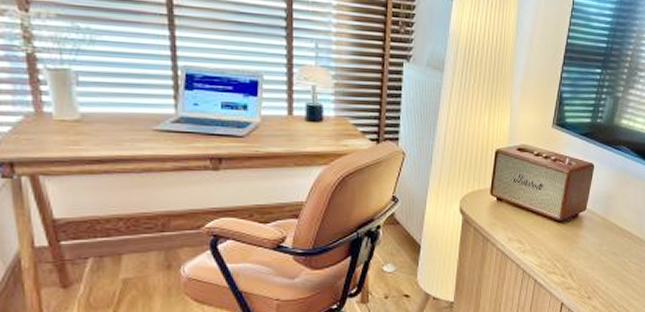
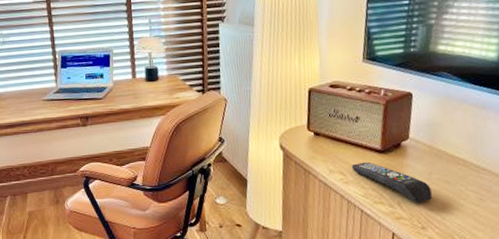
remote control: none [530,231,600,274] -> present [351,161,432,203]

